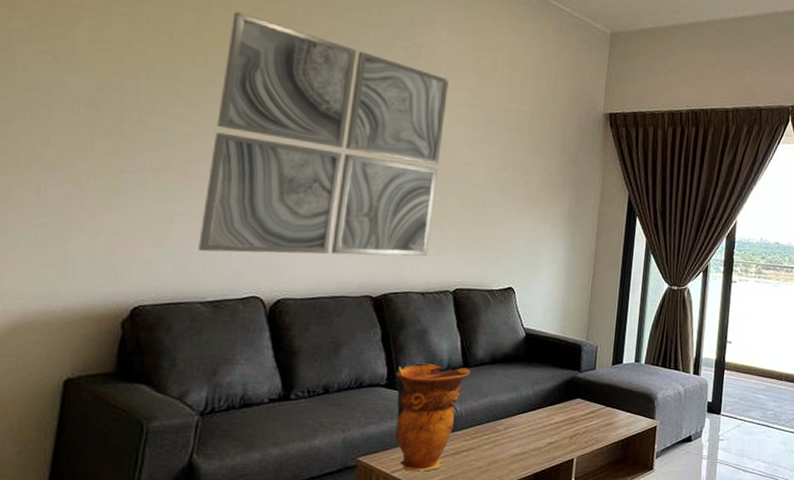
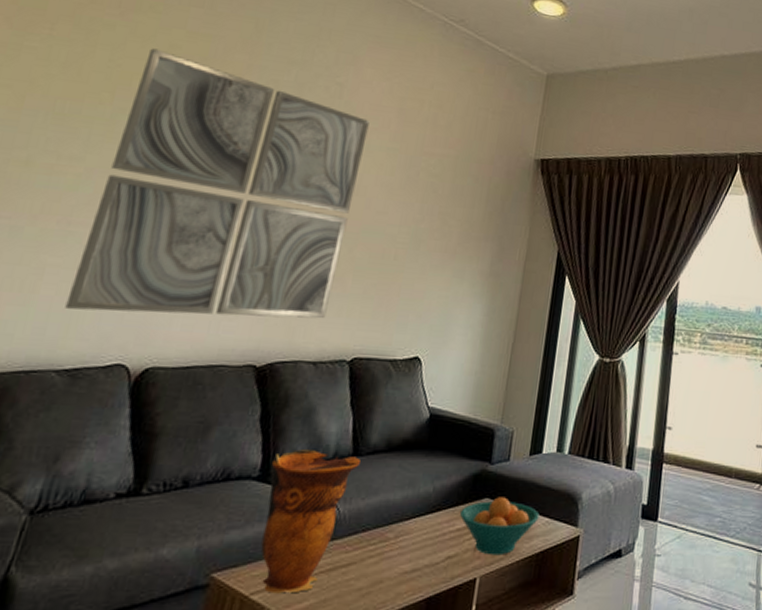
fruit bowl: none [557,397,623,442] -> present [460,497,540,556]

